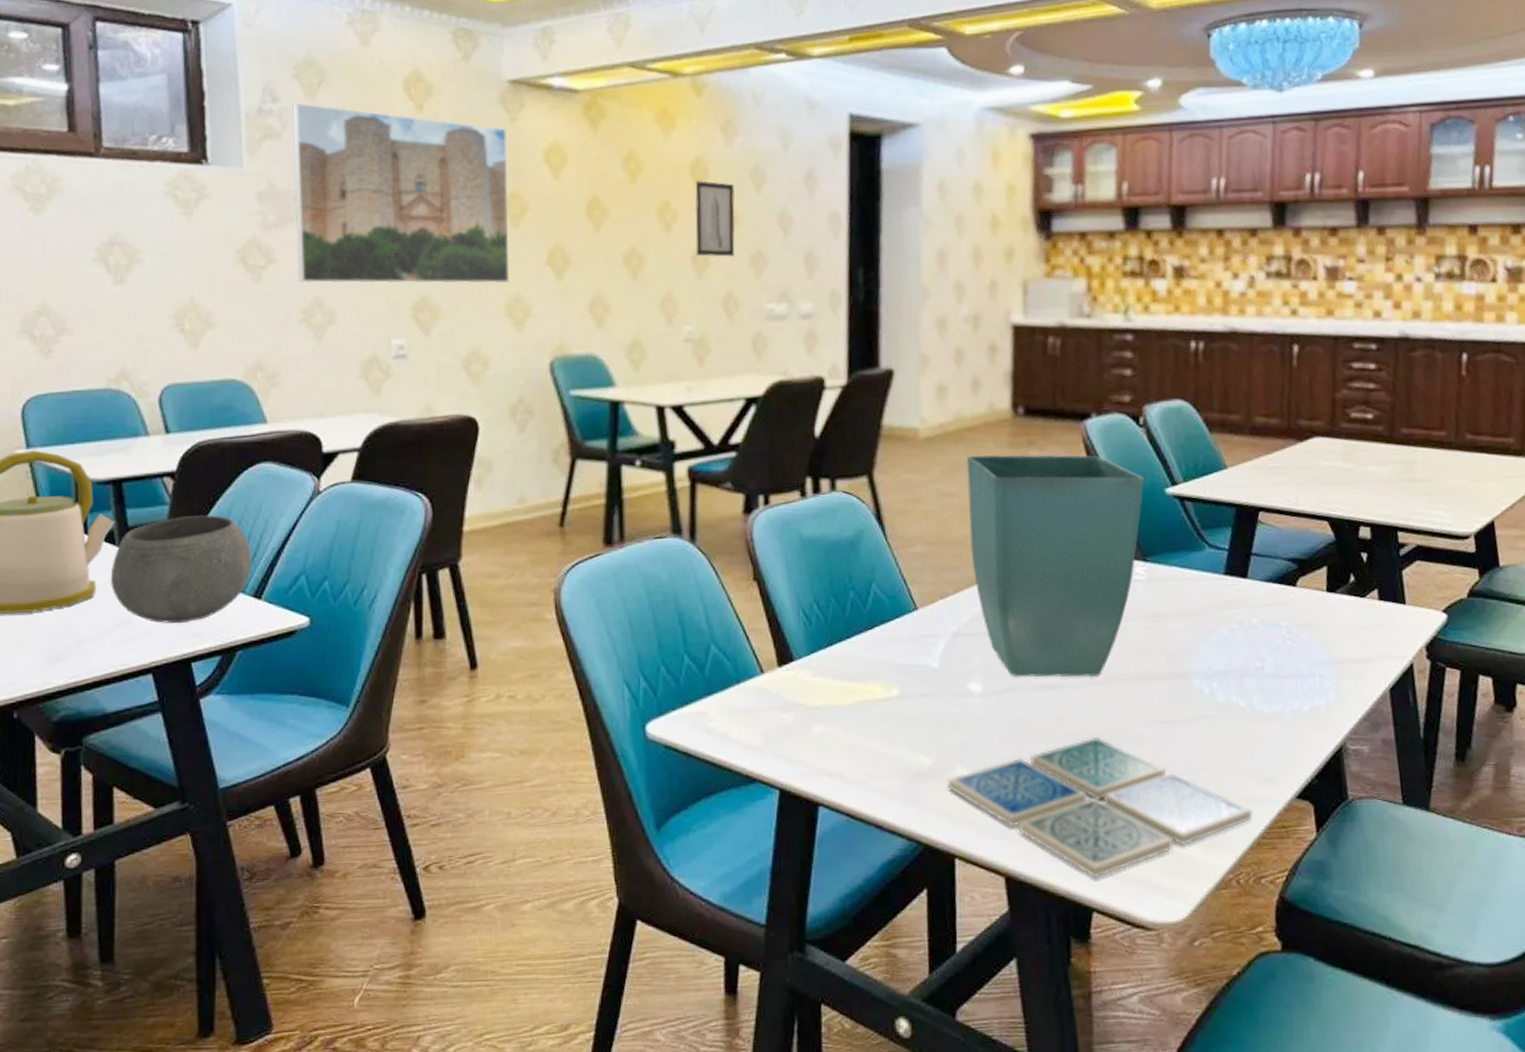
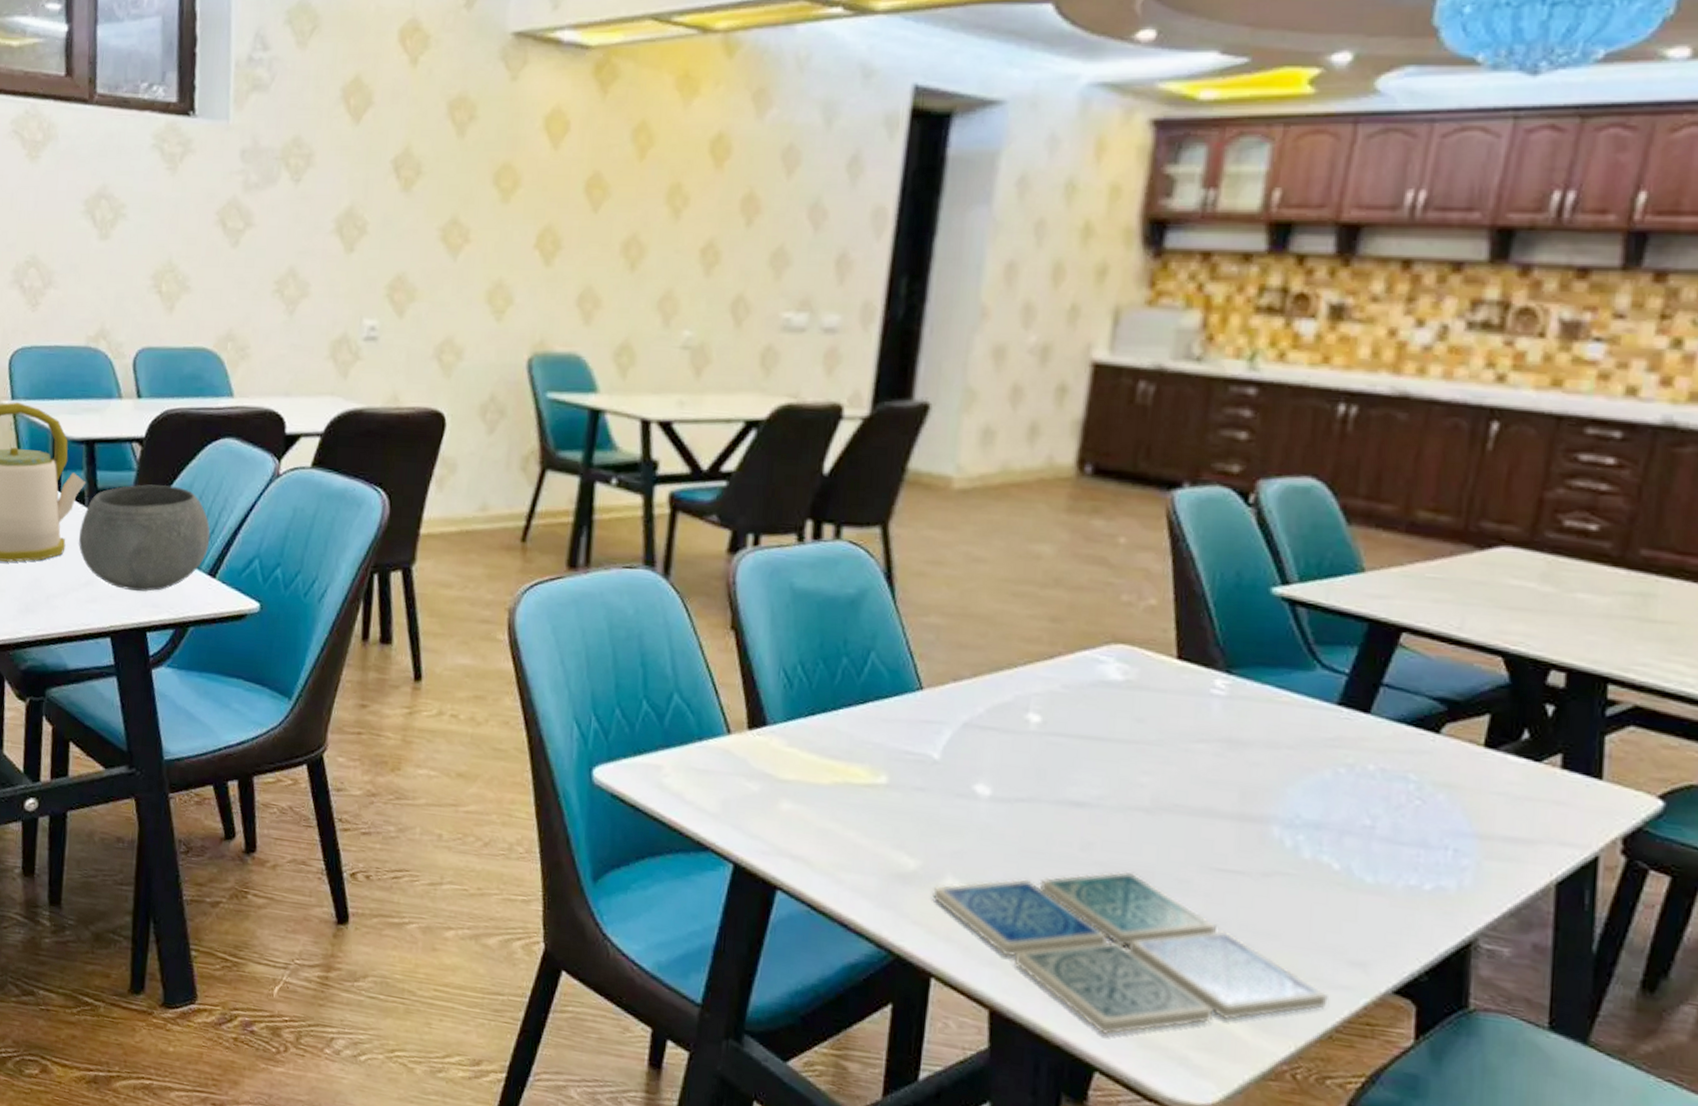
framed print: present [292,102,510,284] -> none [274,51,505,266]
wall art: present [695,180,735,257] -> none [705,160,760,253]
flower pot: present [966,454,1145,678] -> none [998,516,1245,802]

